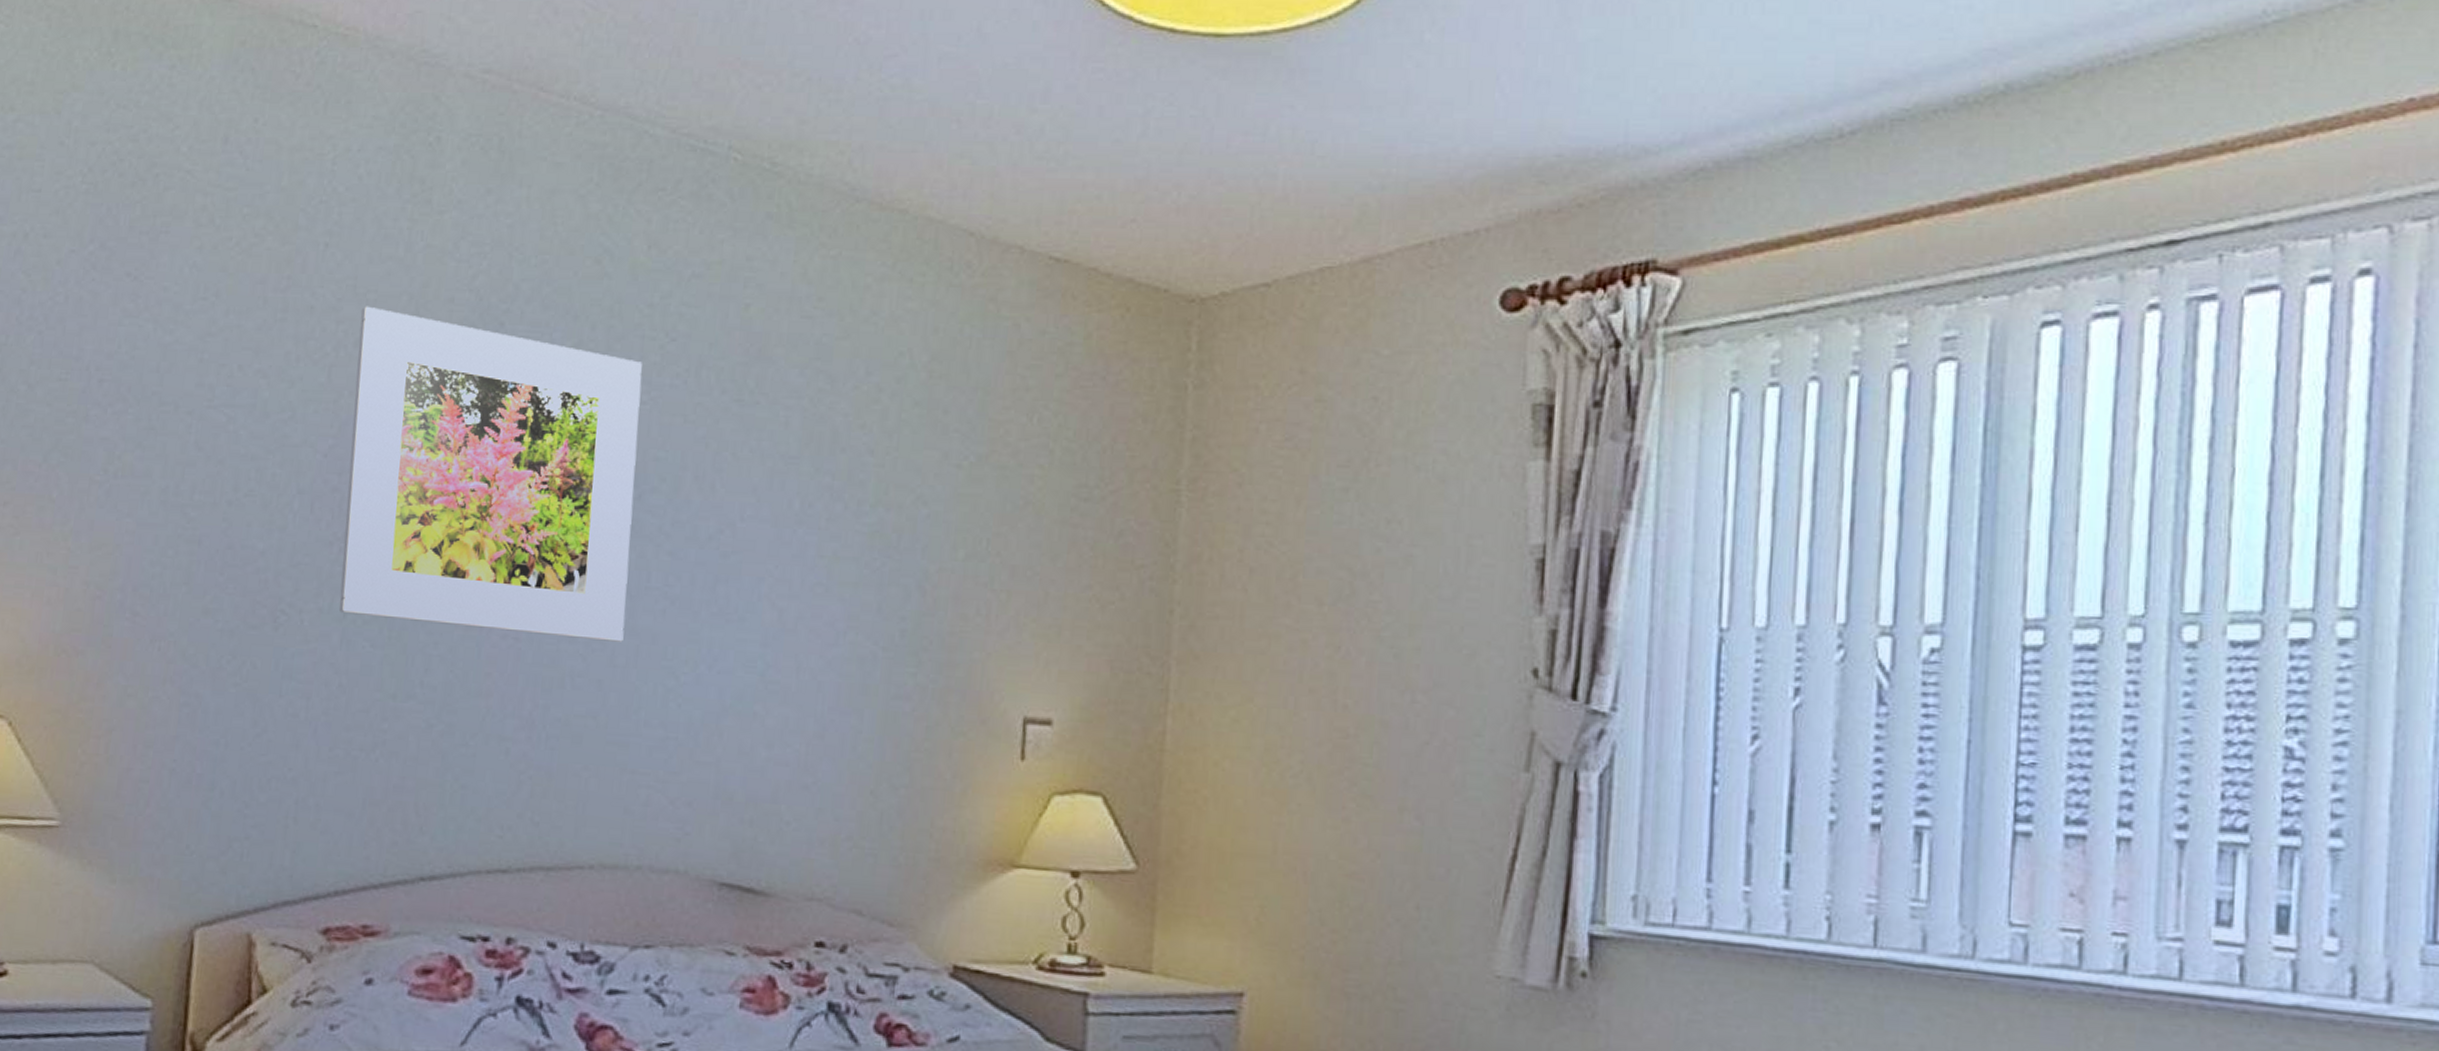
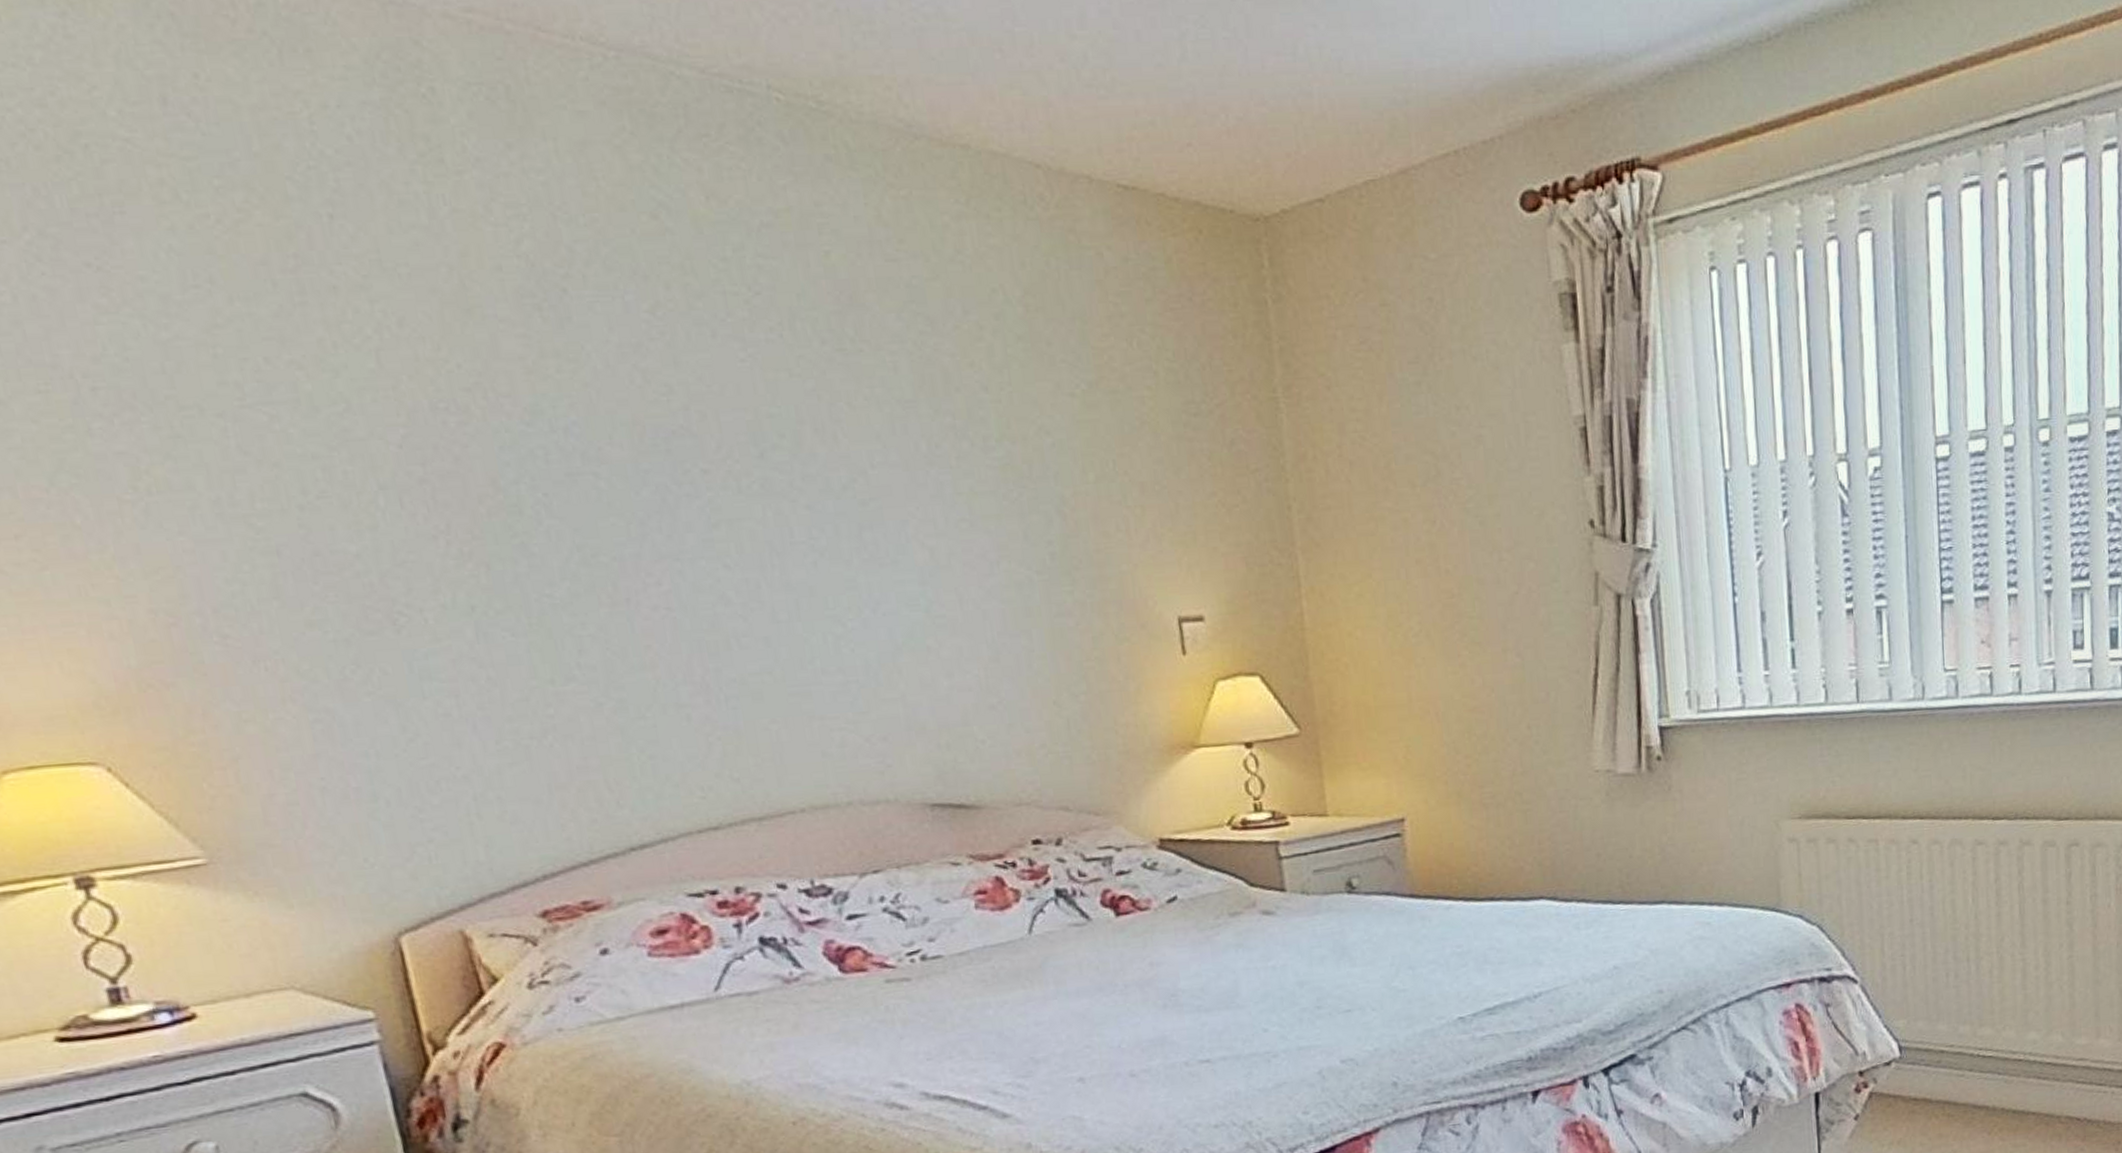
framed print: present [339,306,642,642] -> none [395,281,780,607]

